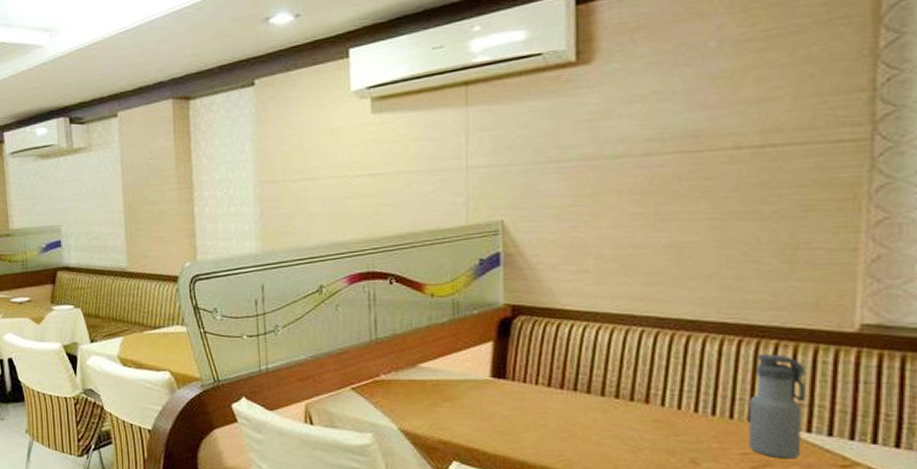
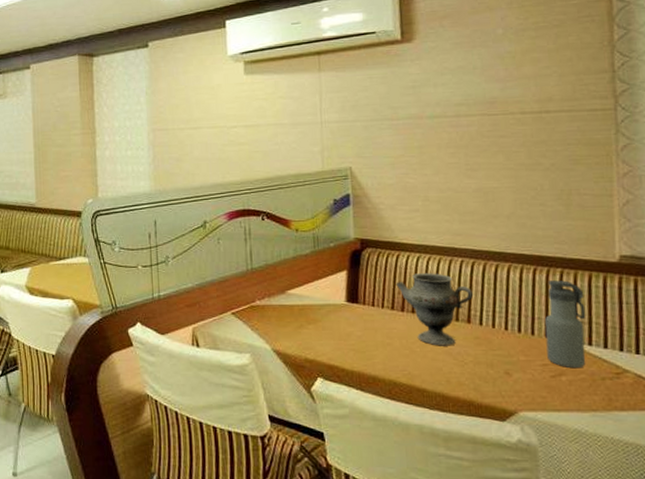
decorative vase: none [554,345,654,430] -> present [396,273,473,346]

